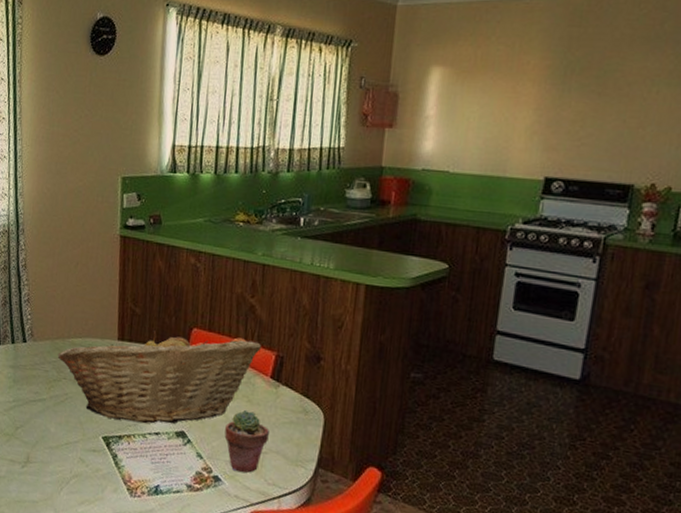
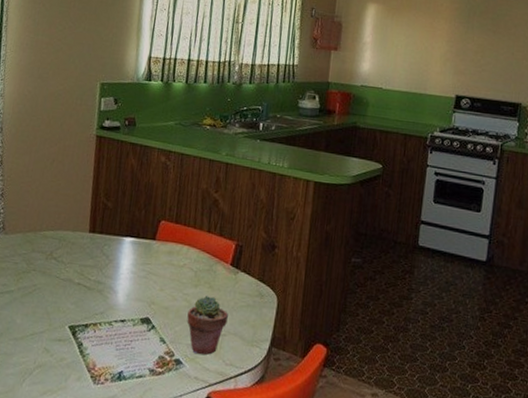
fruit basket: present [57,329,261,424] -> none [28,222,223,312]

